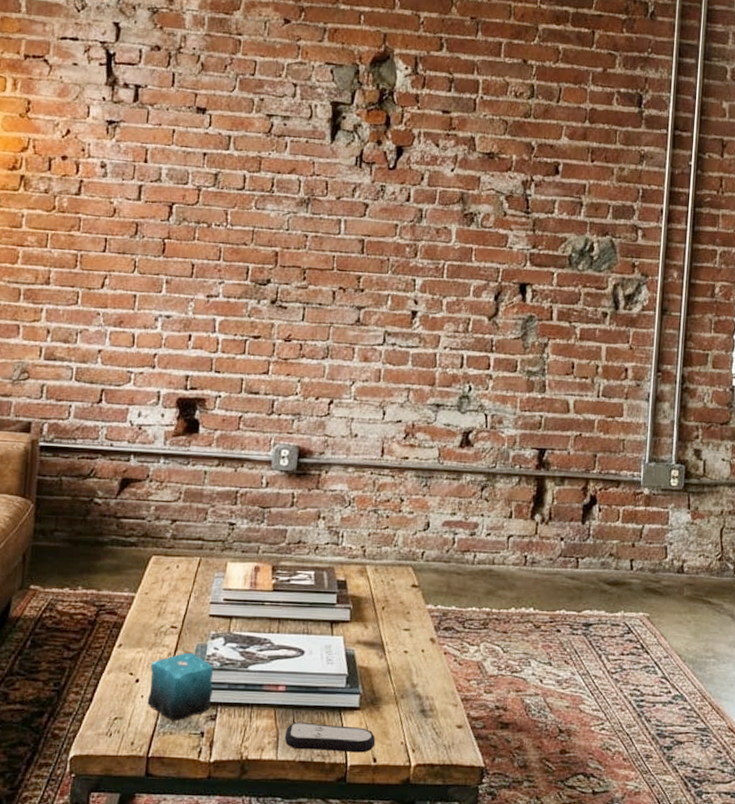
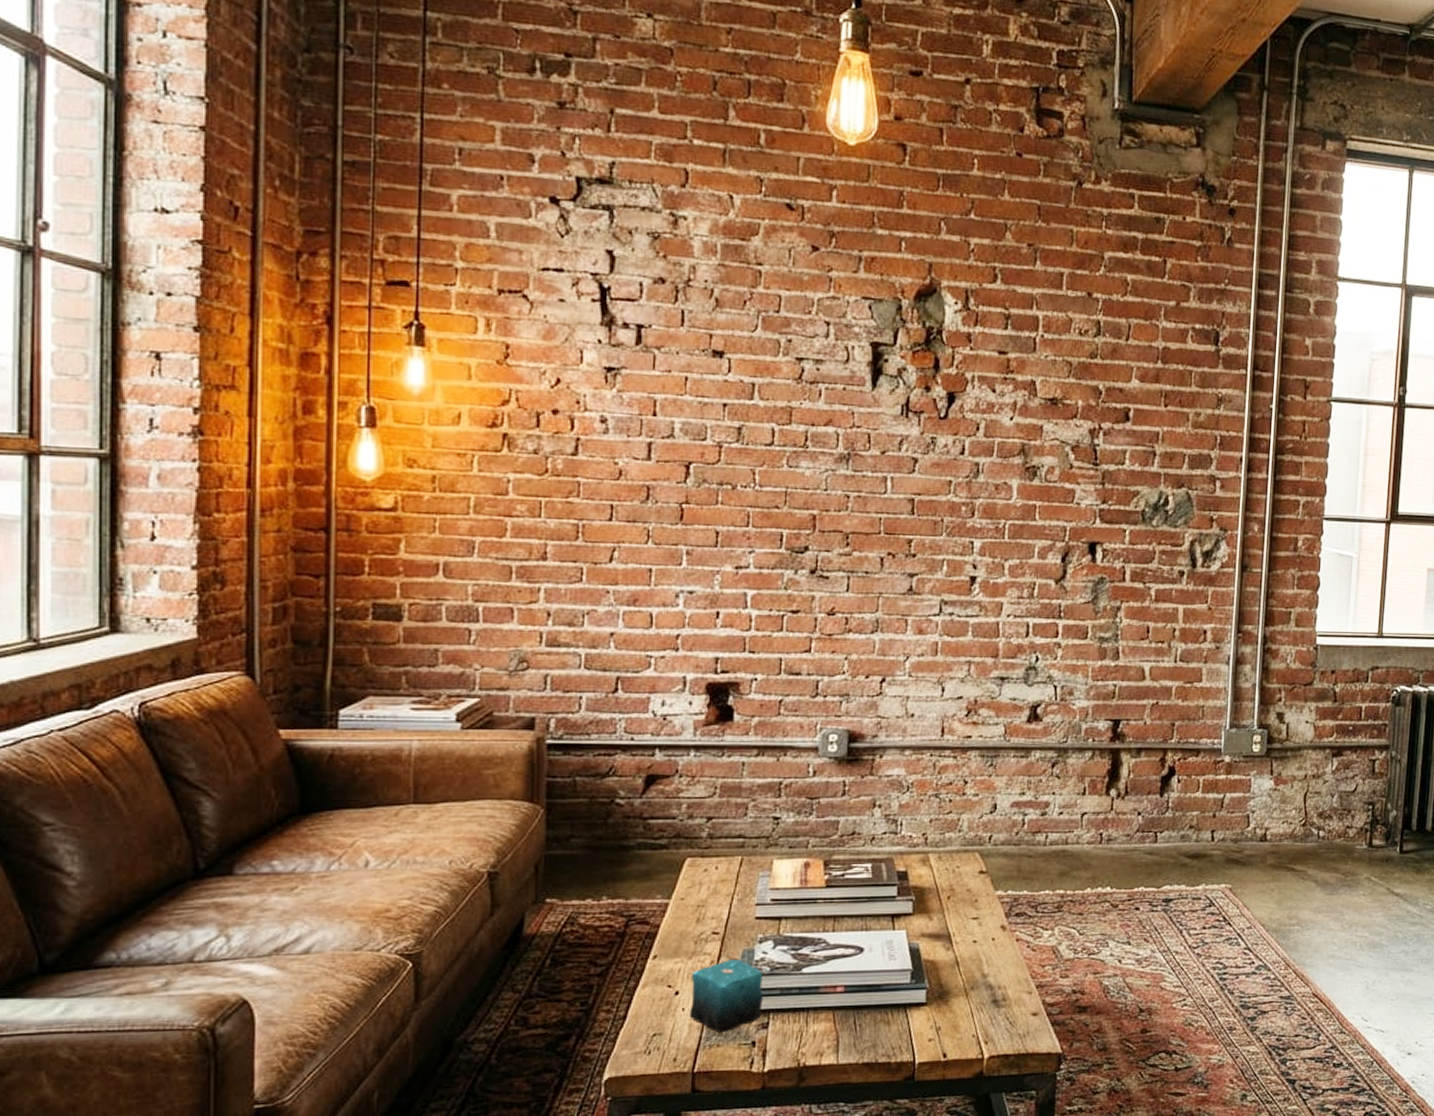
remote control: present [284,721,376,753] -> none [845,1022,945,1052]

